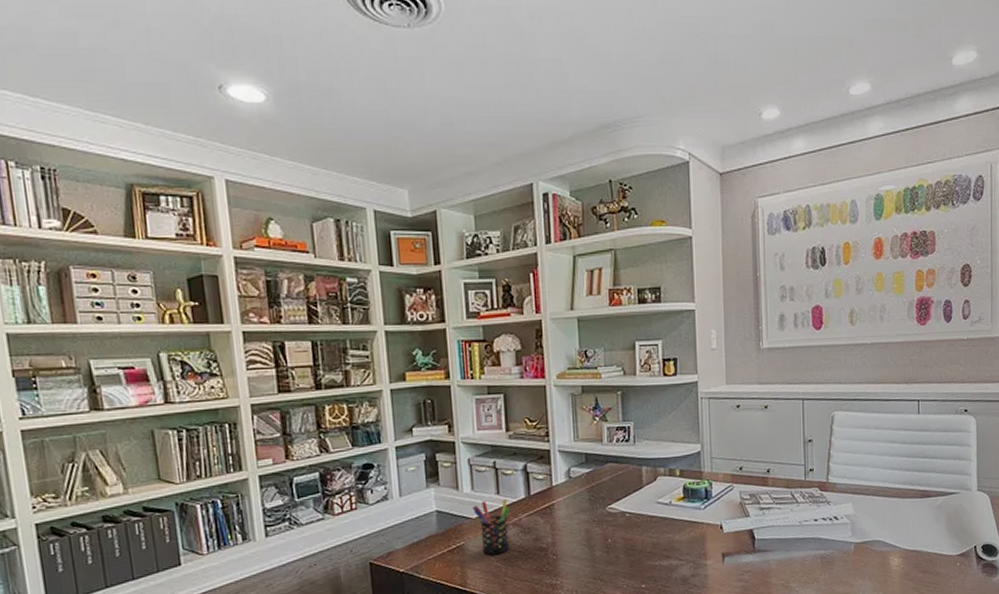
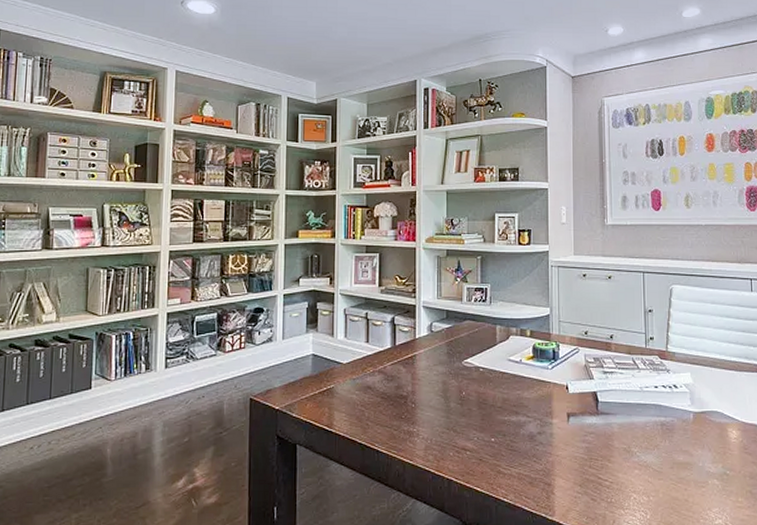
pen holder: present [472,499,510,555] -> none [343,348,376,399]

